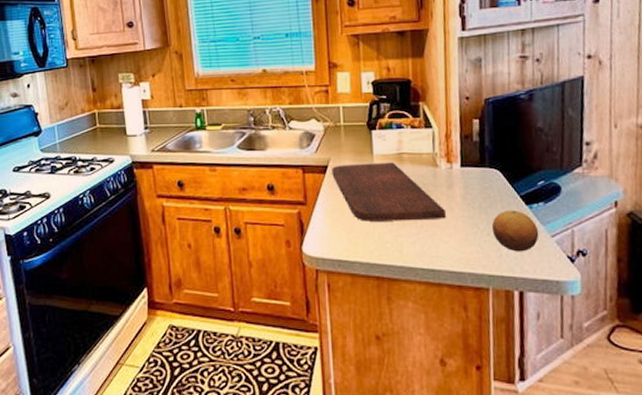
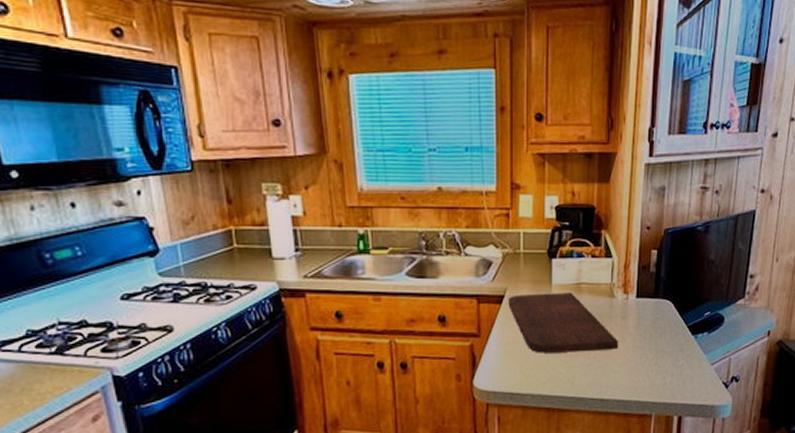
fruit: present [491,210,539,252] -> none [659,339,701,380]

